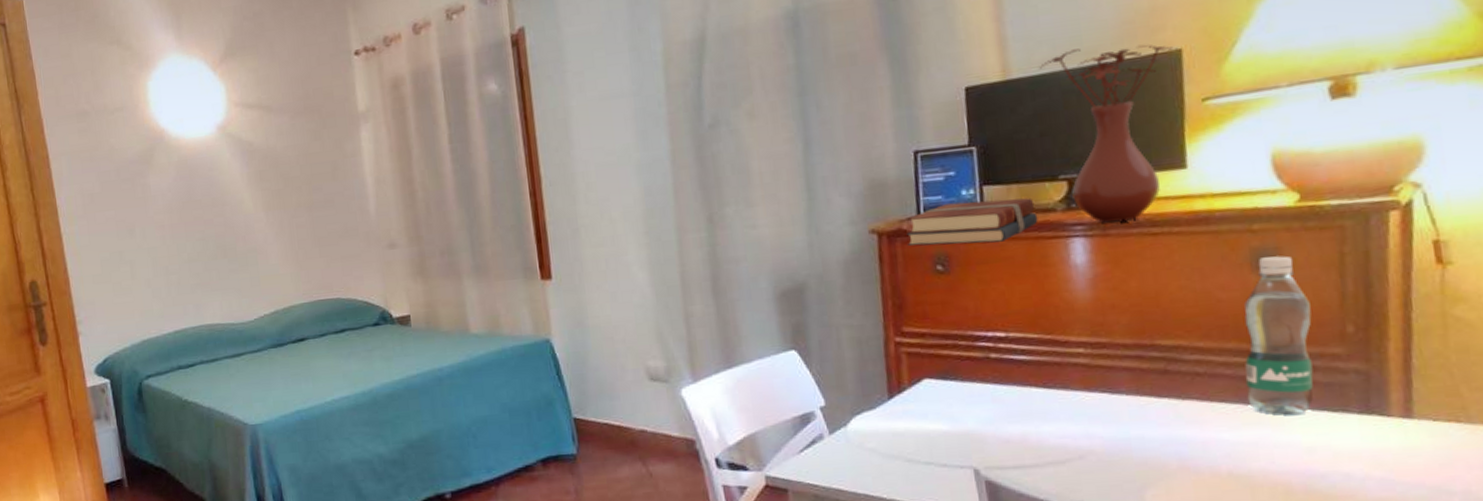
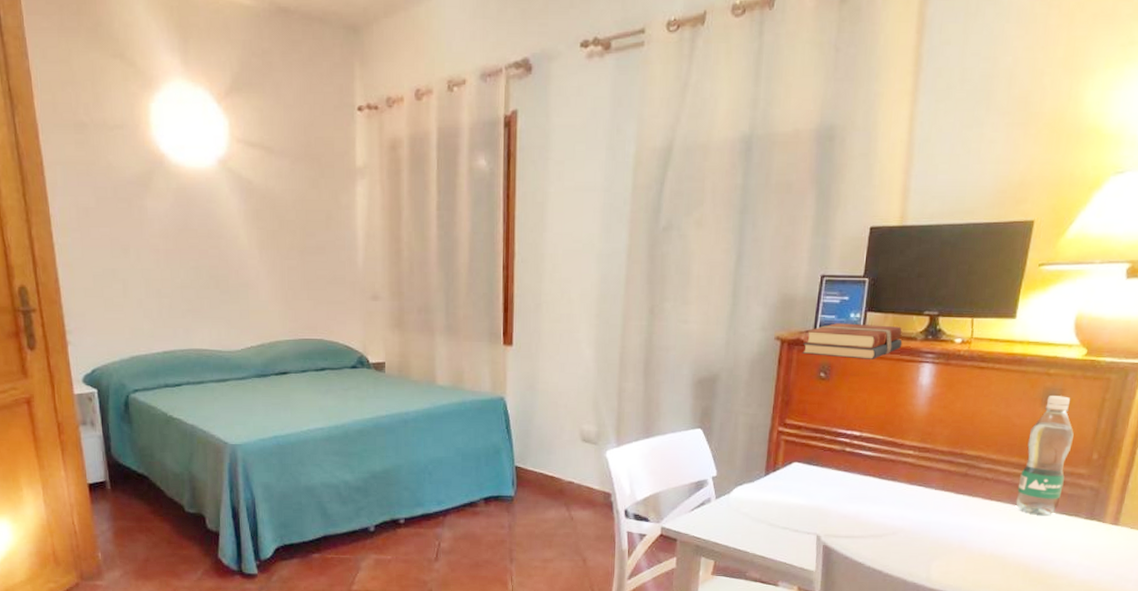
vase: present [1038,44,1181,223] -> none [928,208,1034,356]

